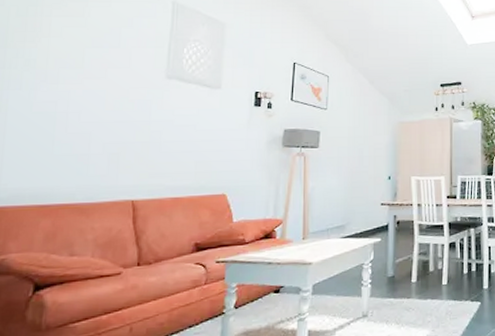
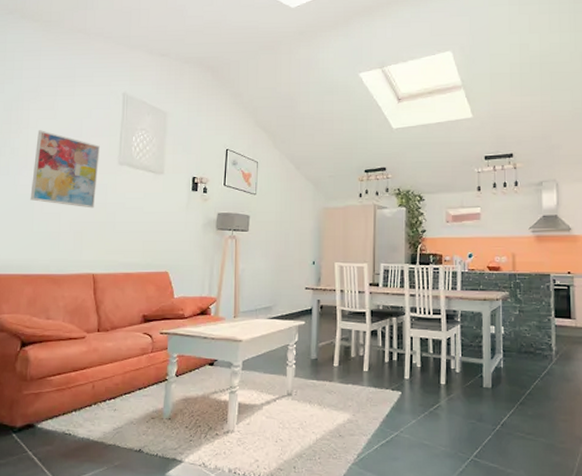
wall art: none [50,39,143,127] -> present [30,130,100,209]

